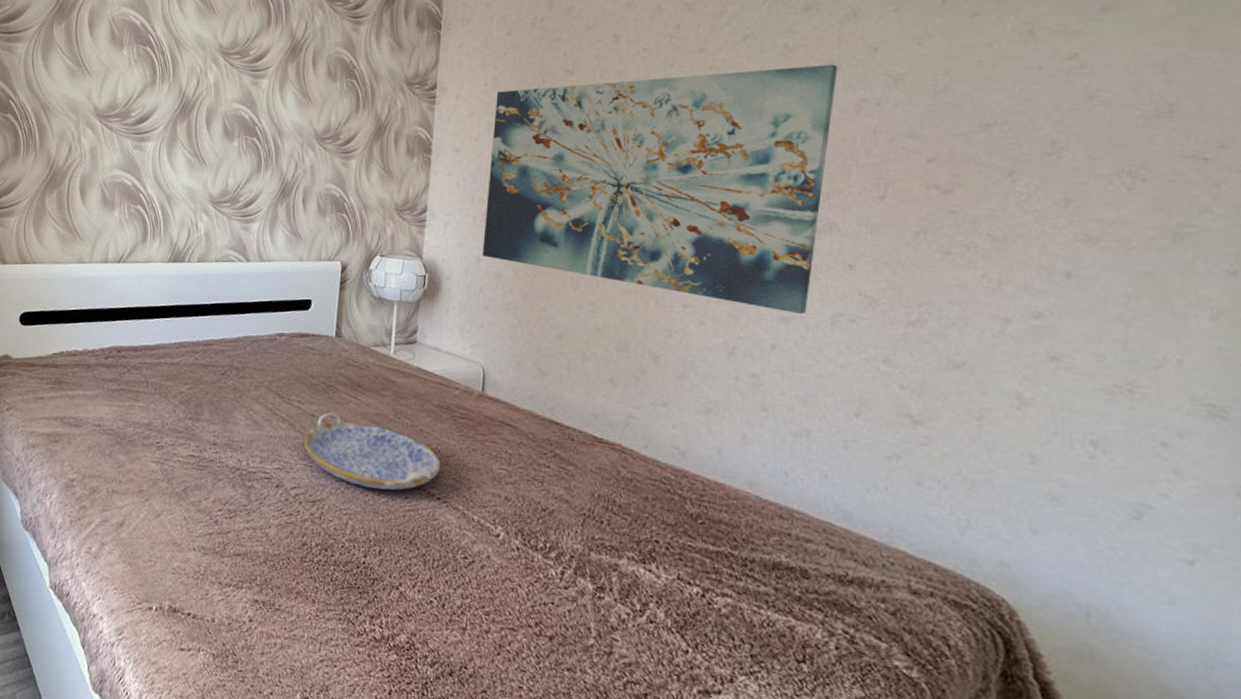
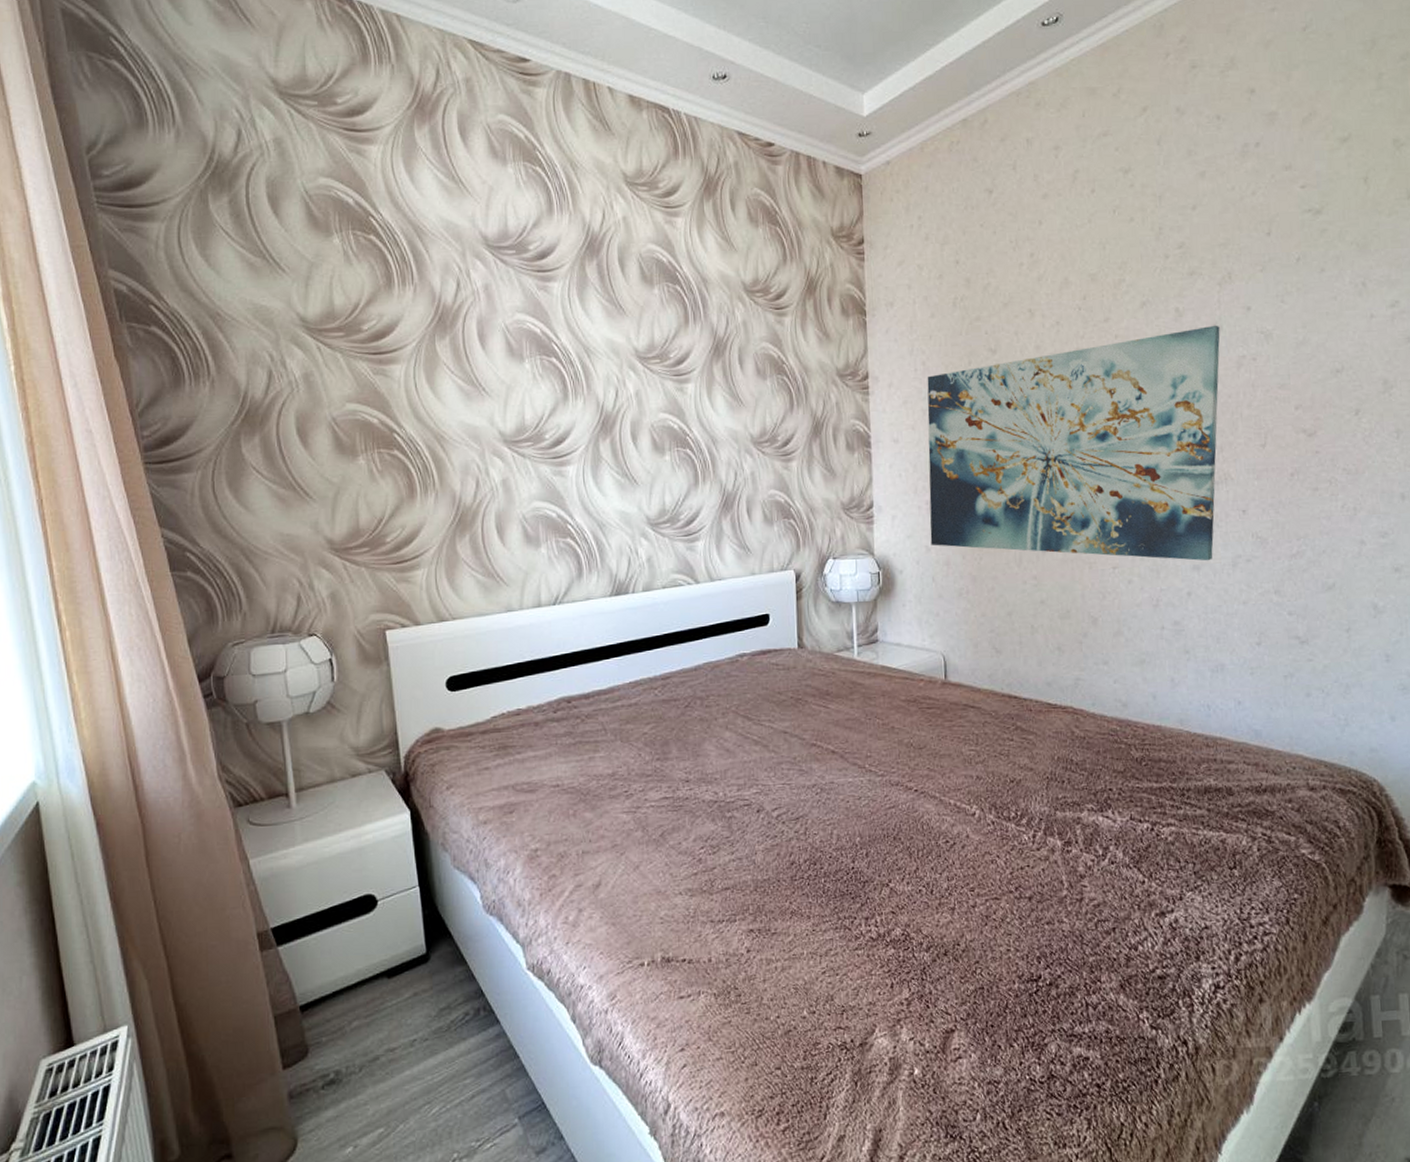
serving tray: present [303,412,441,491] -> none [779,726,915,794]

